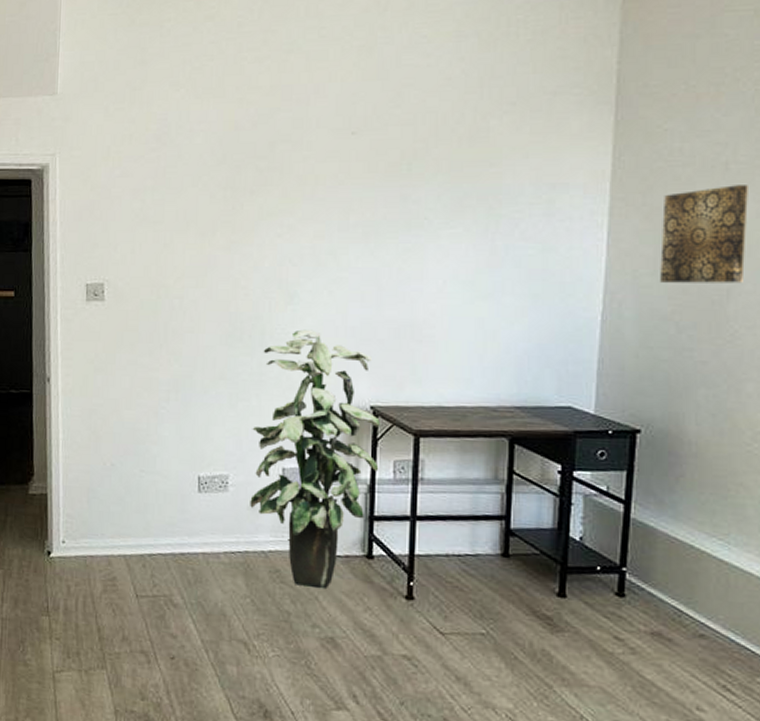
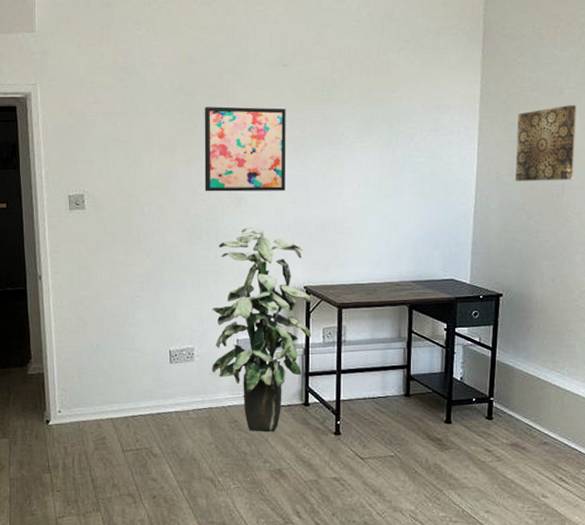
wall art: none [249,182,353,286] -> present [204,106,286,192]

